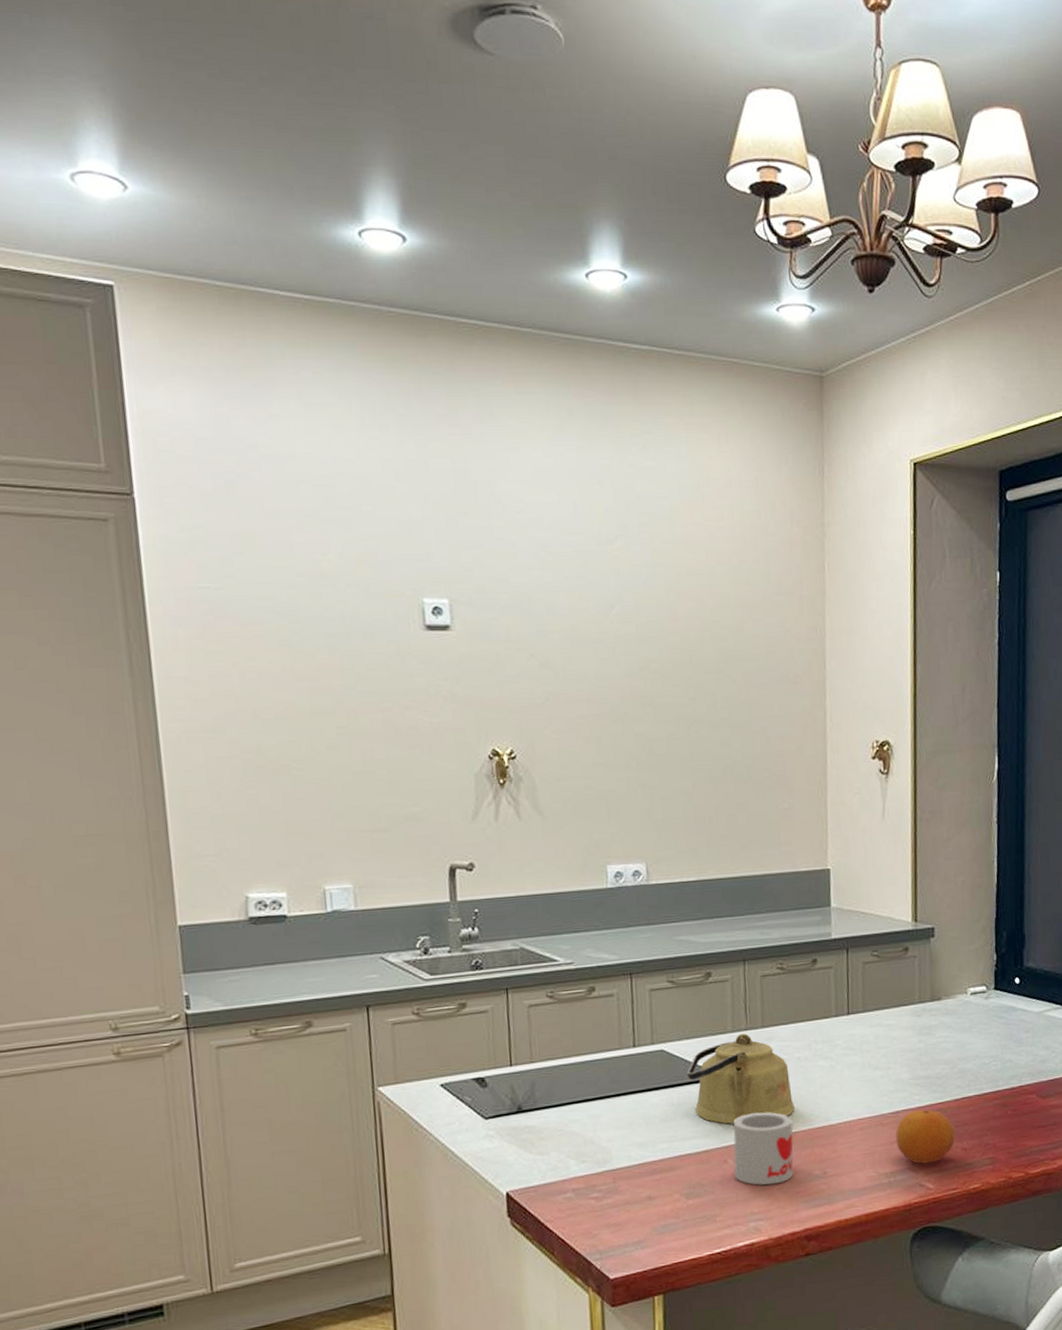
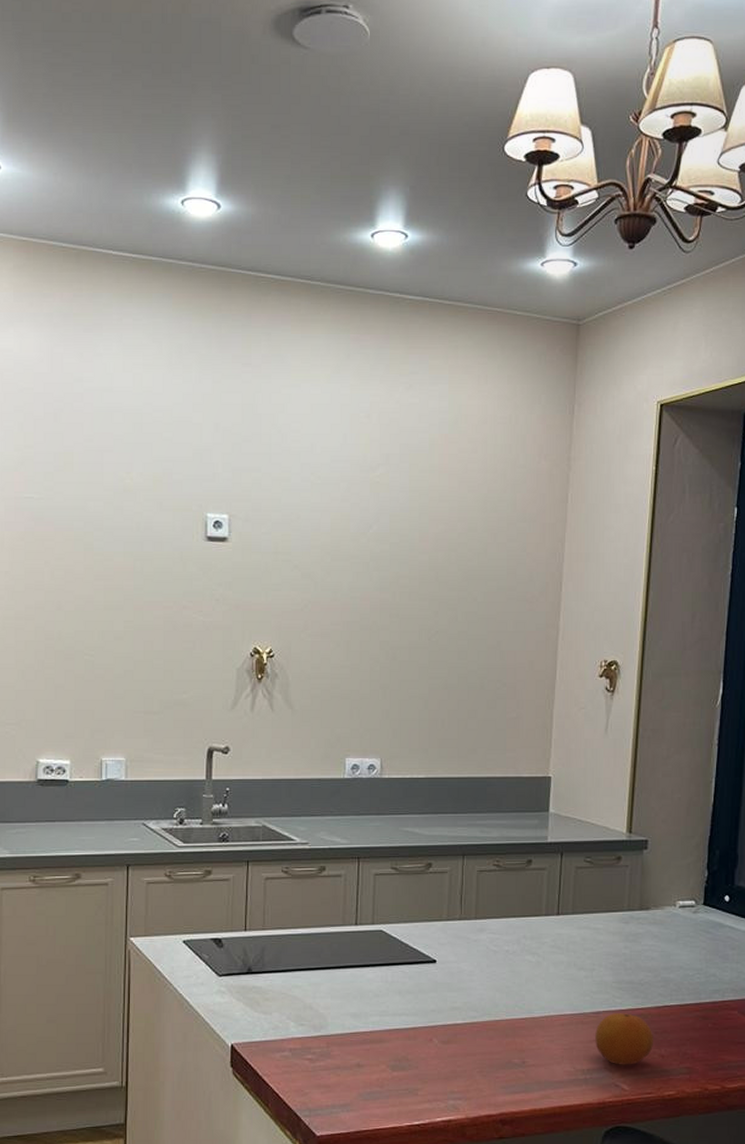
kettle: present [686,1033,796,1124] -> none [401,923,501,1006]
mug: present [733,1112,794,1185] -> none [439,998,497,1067]

